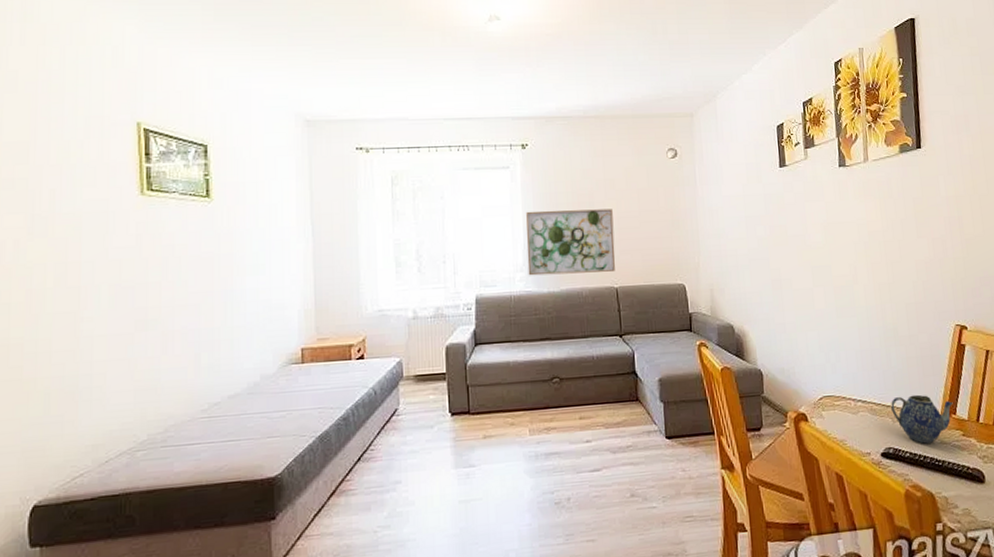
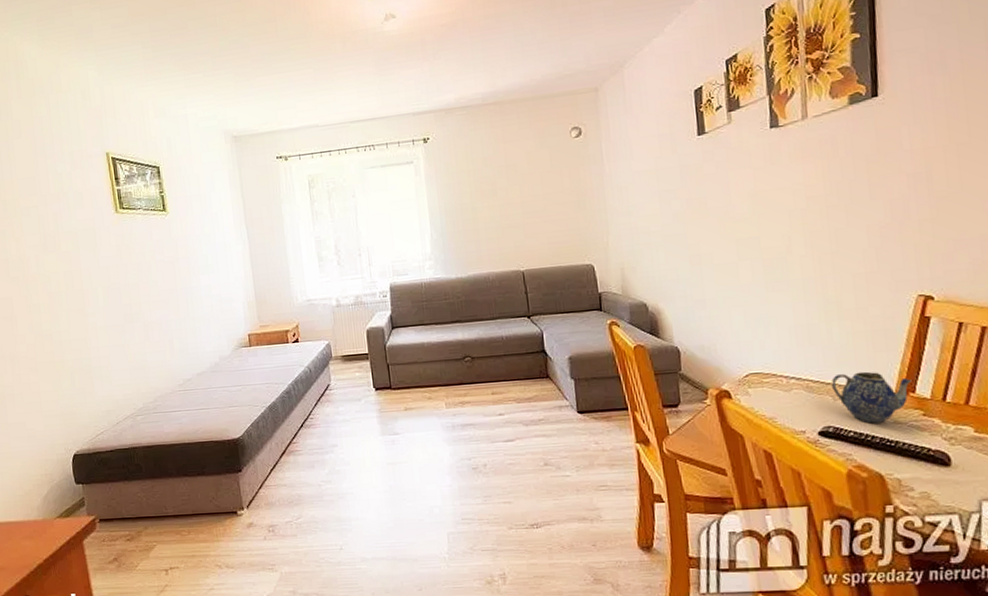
wall art: present [526,209,616,276] -> none [431,194,521,264]

